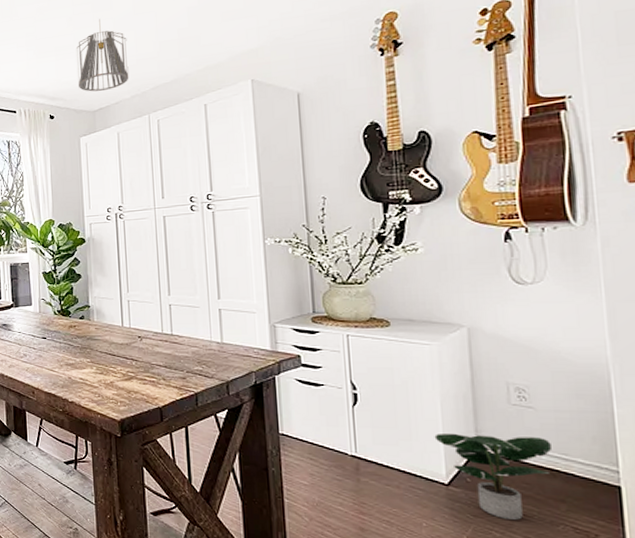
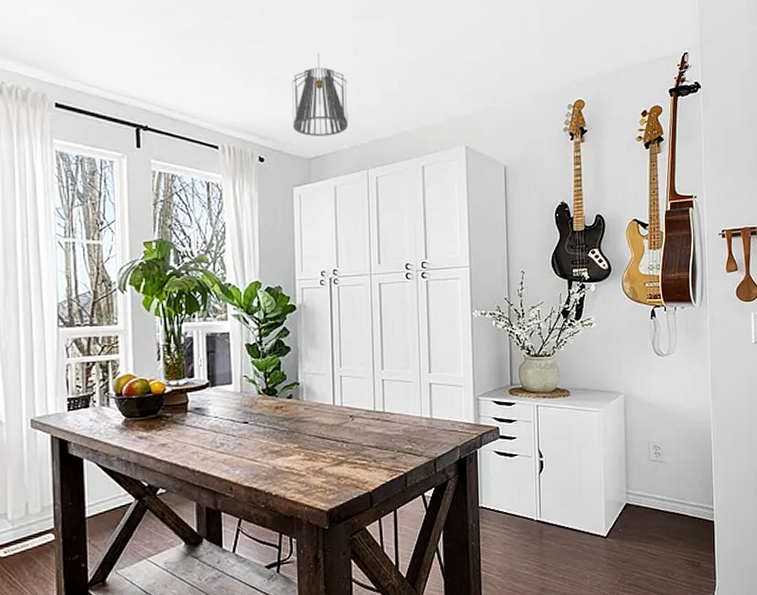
potted plant: present [434,433,551,520] -> none [598,487,674,561]

